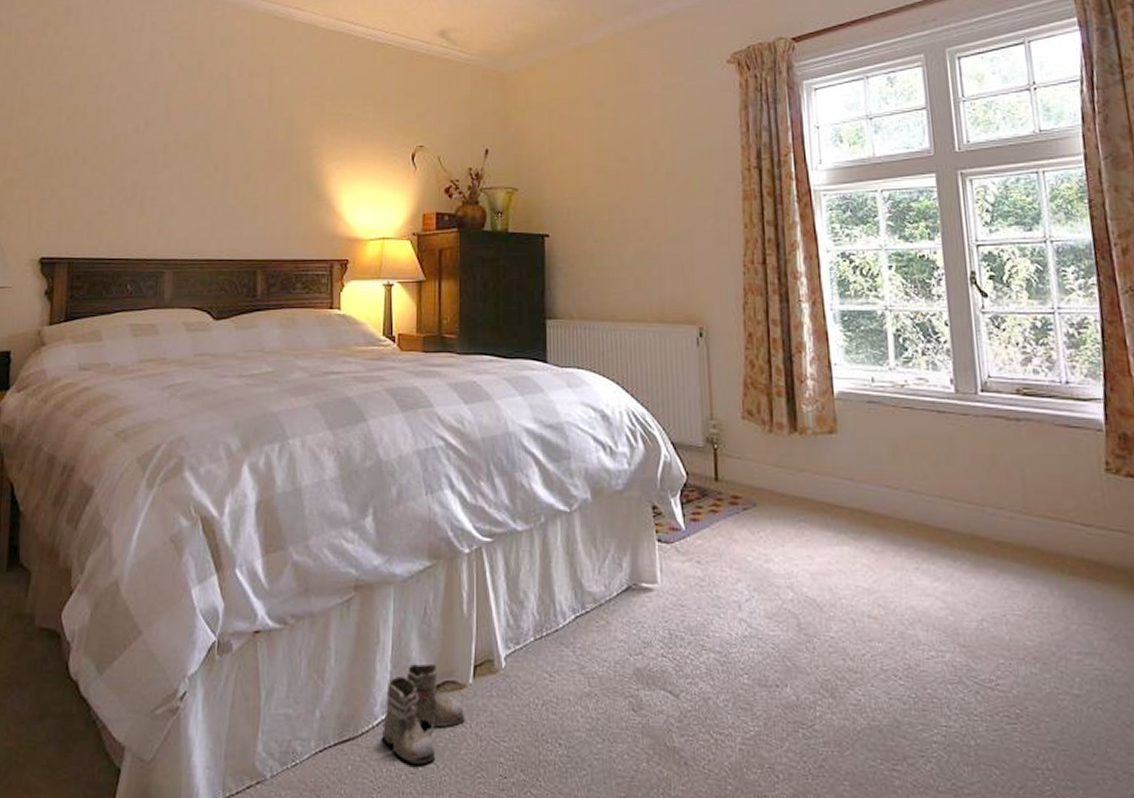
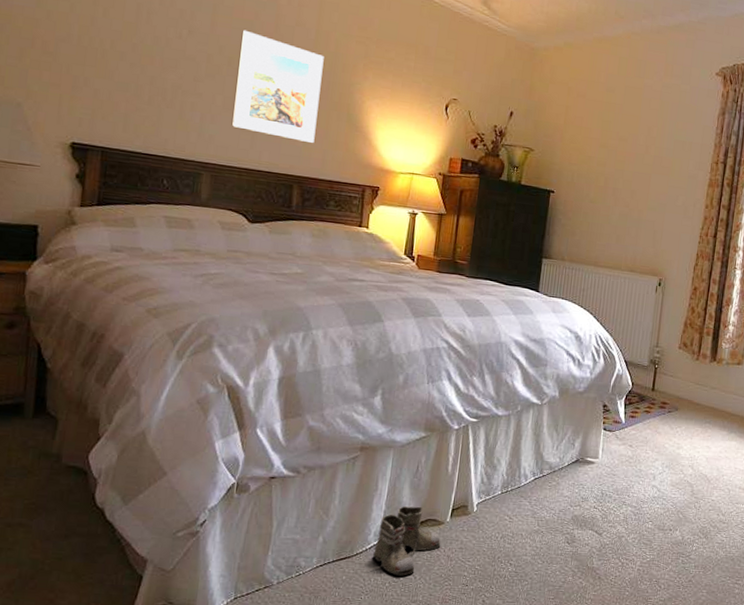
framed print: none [190,112,279,222] -> present [231,30,324,144]

